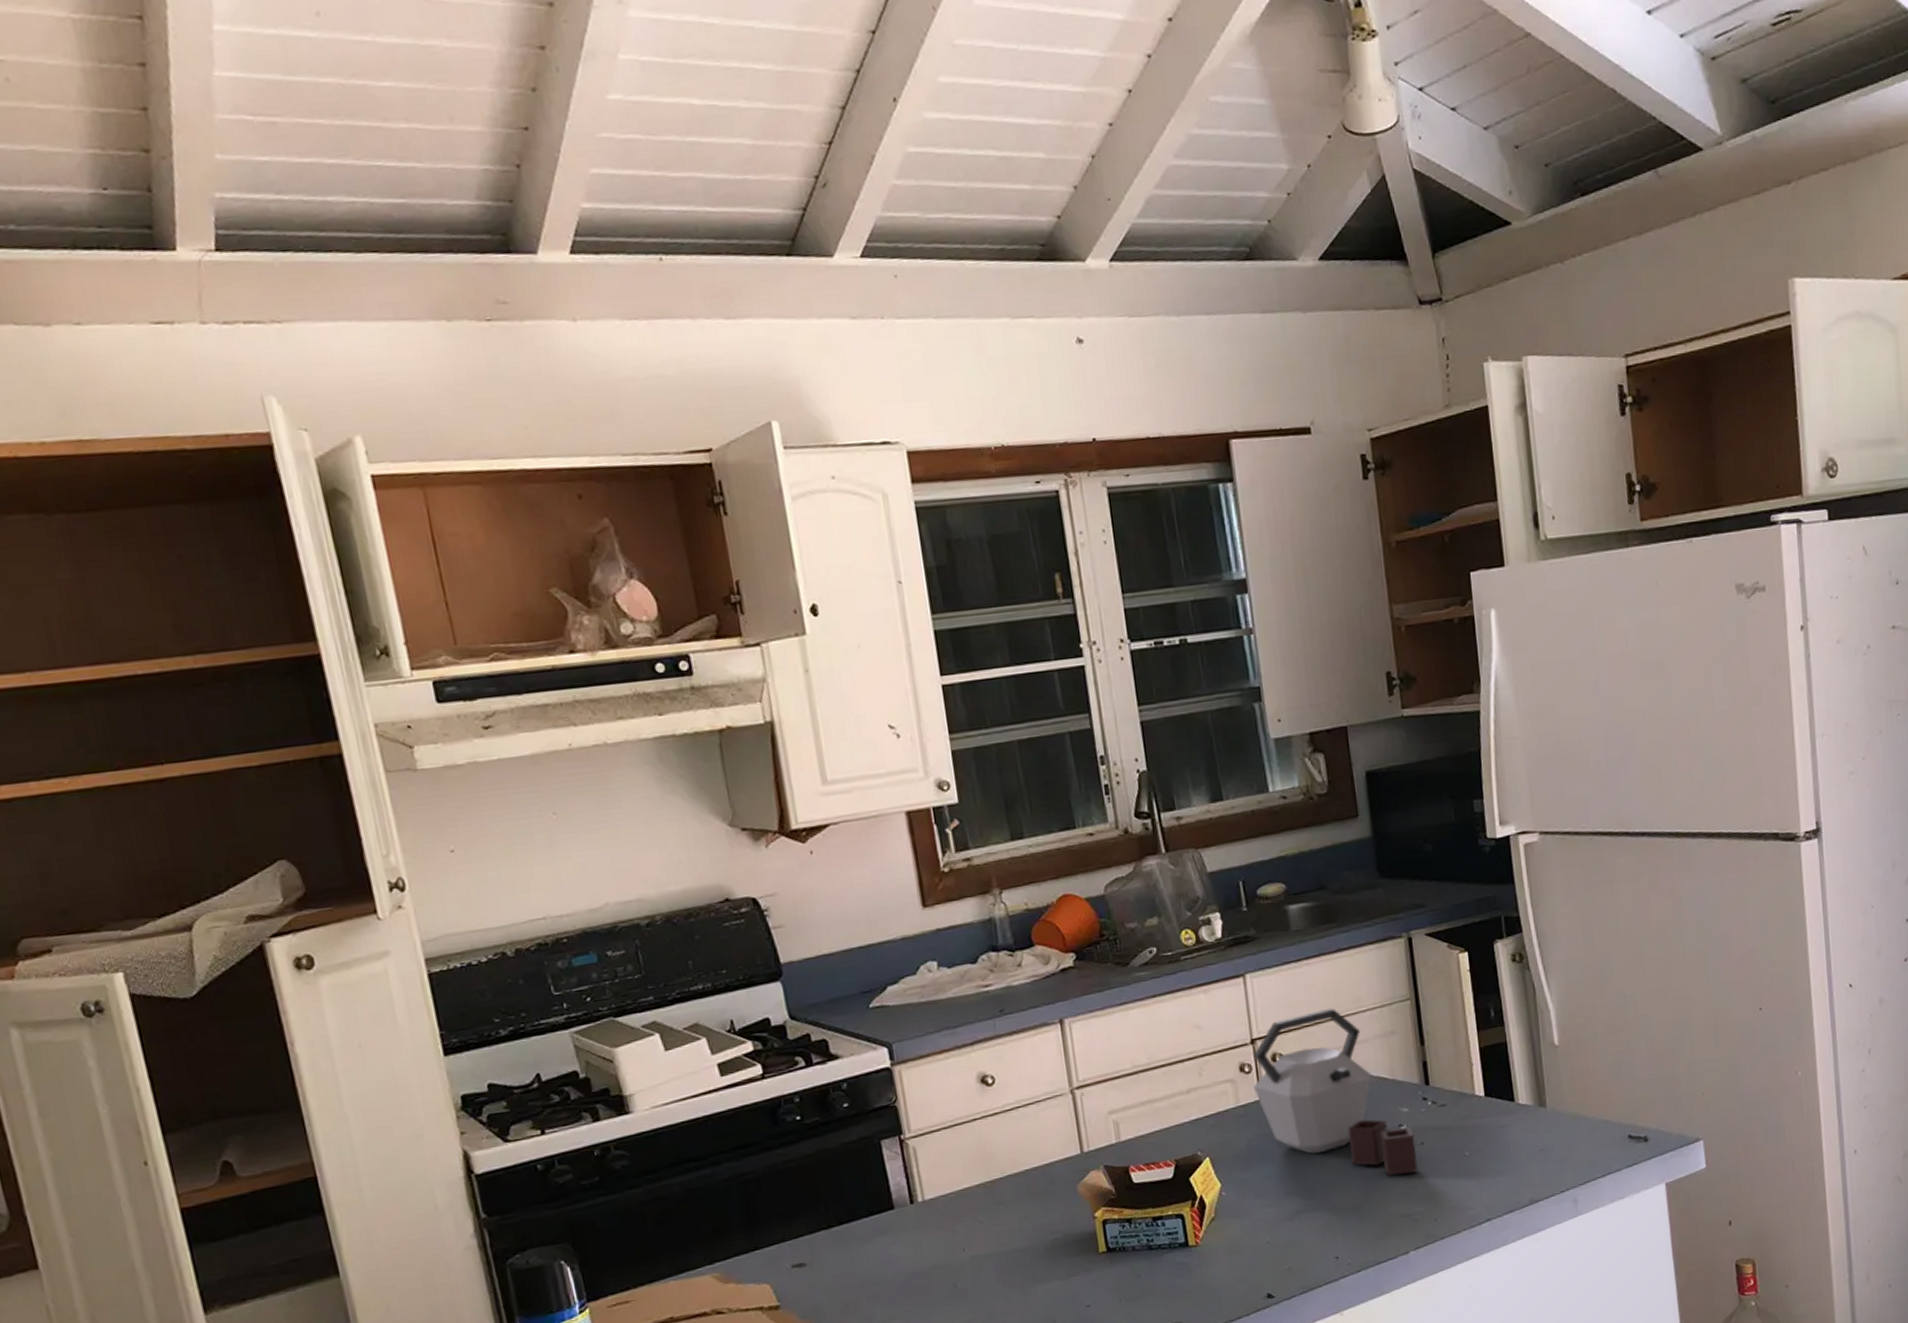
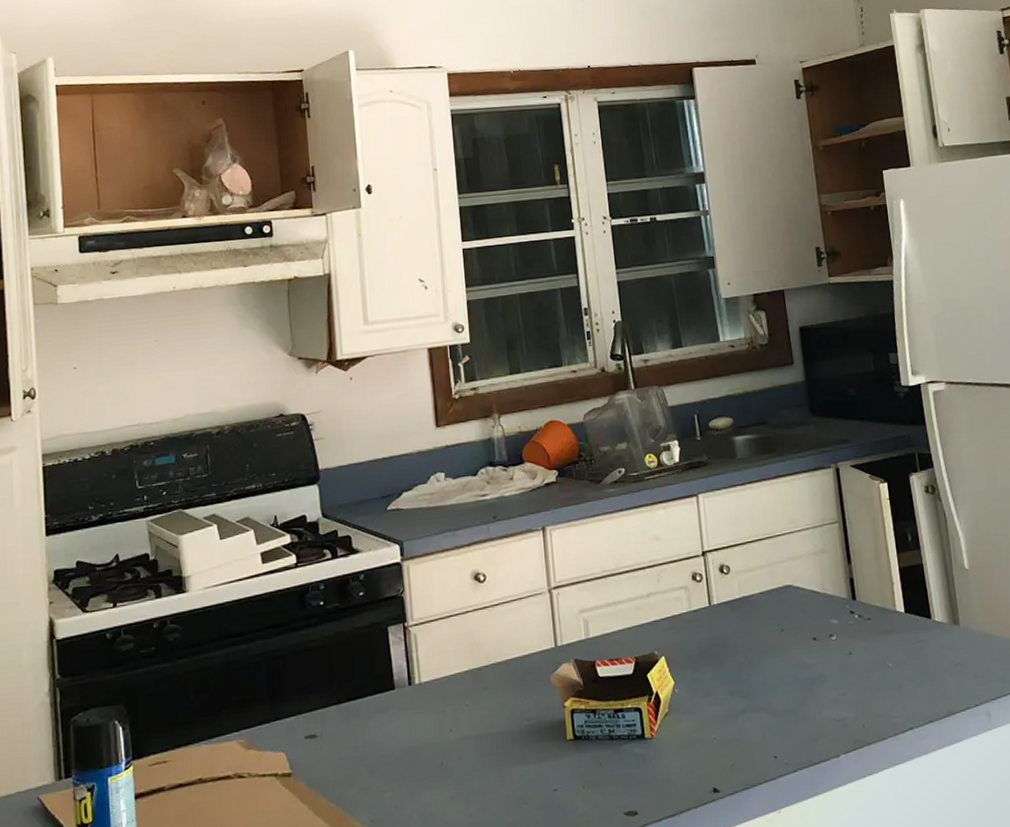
kettle: present [1252,1007,1418,1175] -> none [703,526,847,682]

